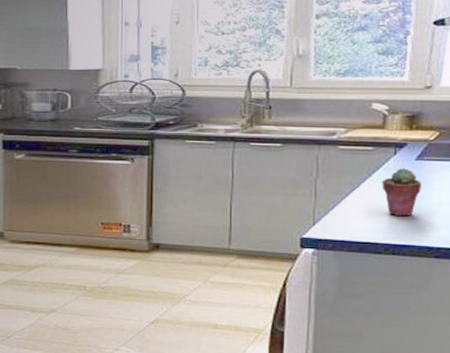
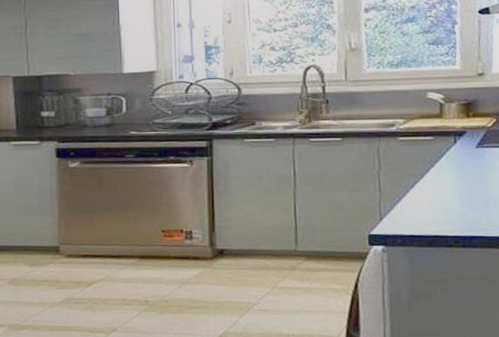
potted succulent: present [382,167,421,217] -> none [445,156,485,207]

